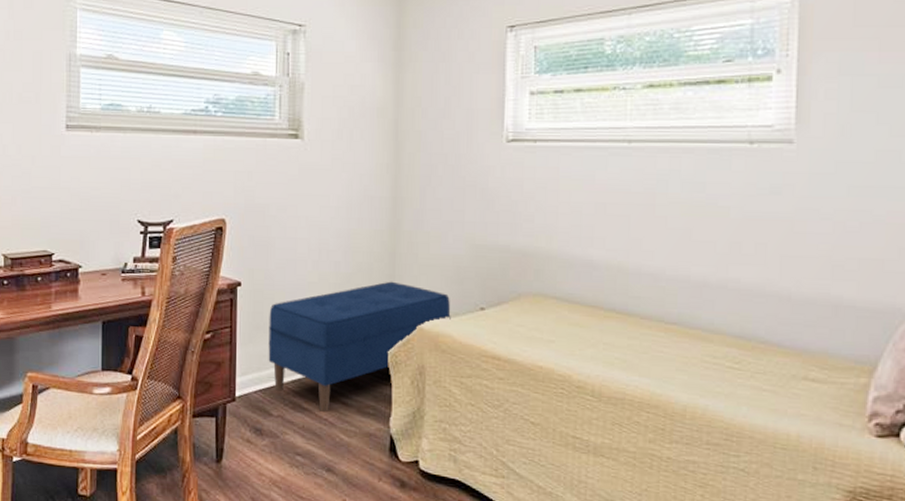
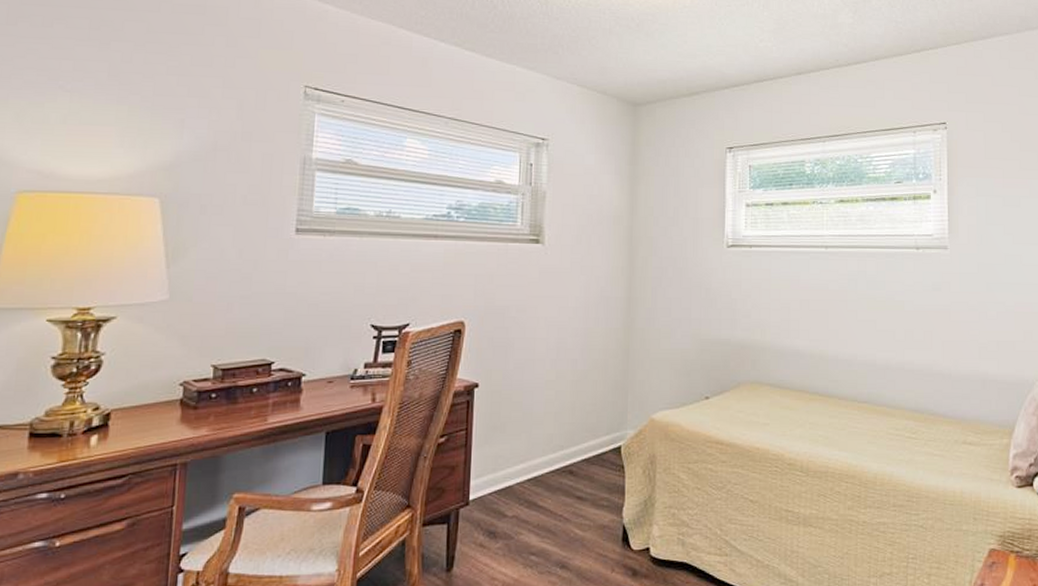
bench: present [268,281,451,413] -> none [504,376,679,509]

